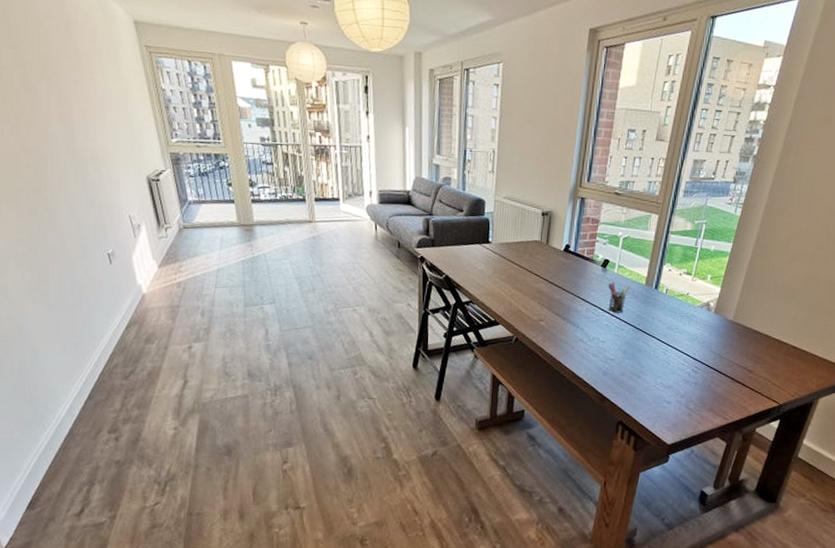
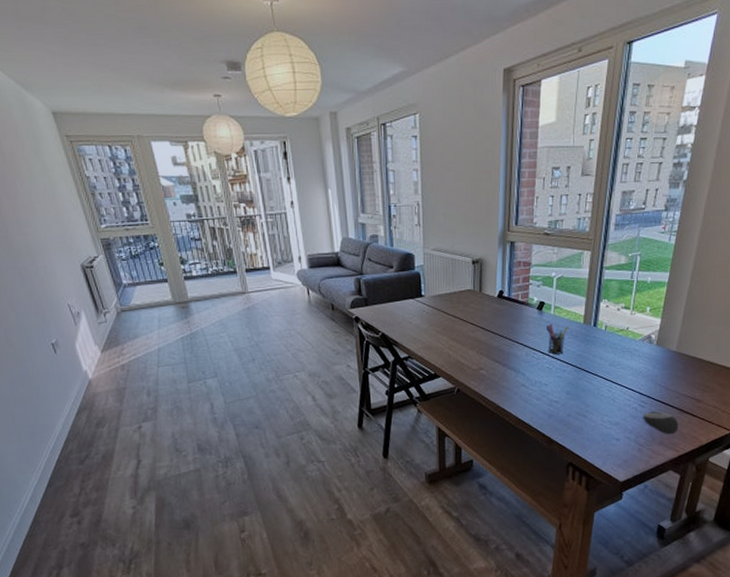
computer mouse: none [695,377,729,401] -> present [643,411,678,434]

